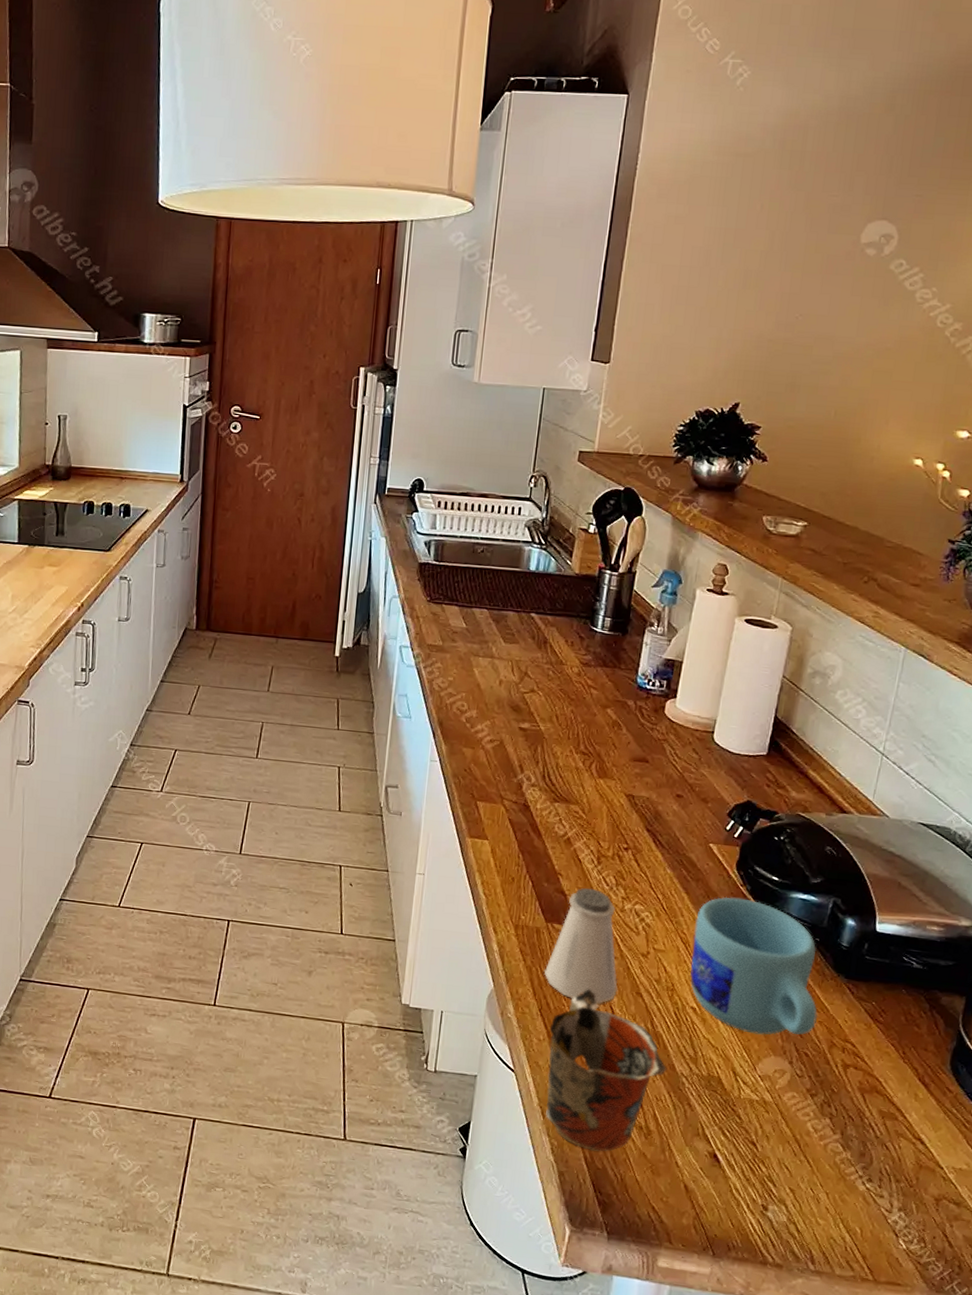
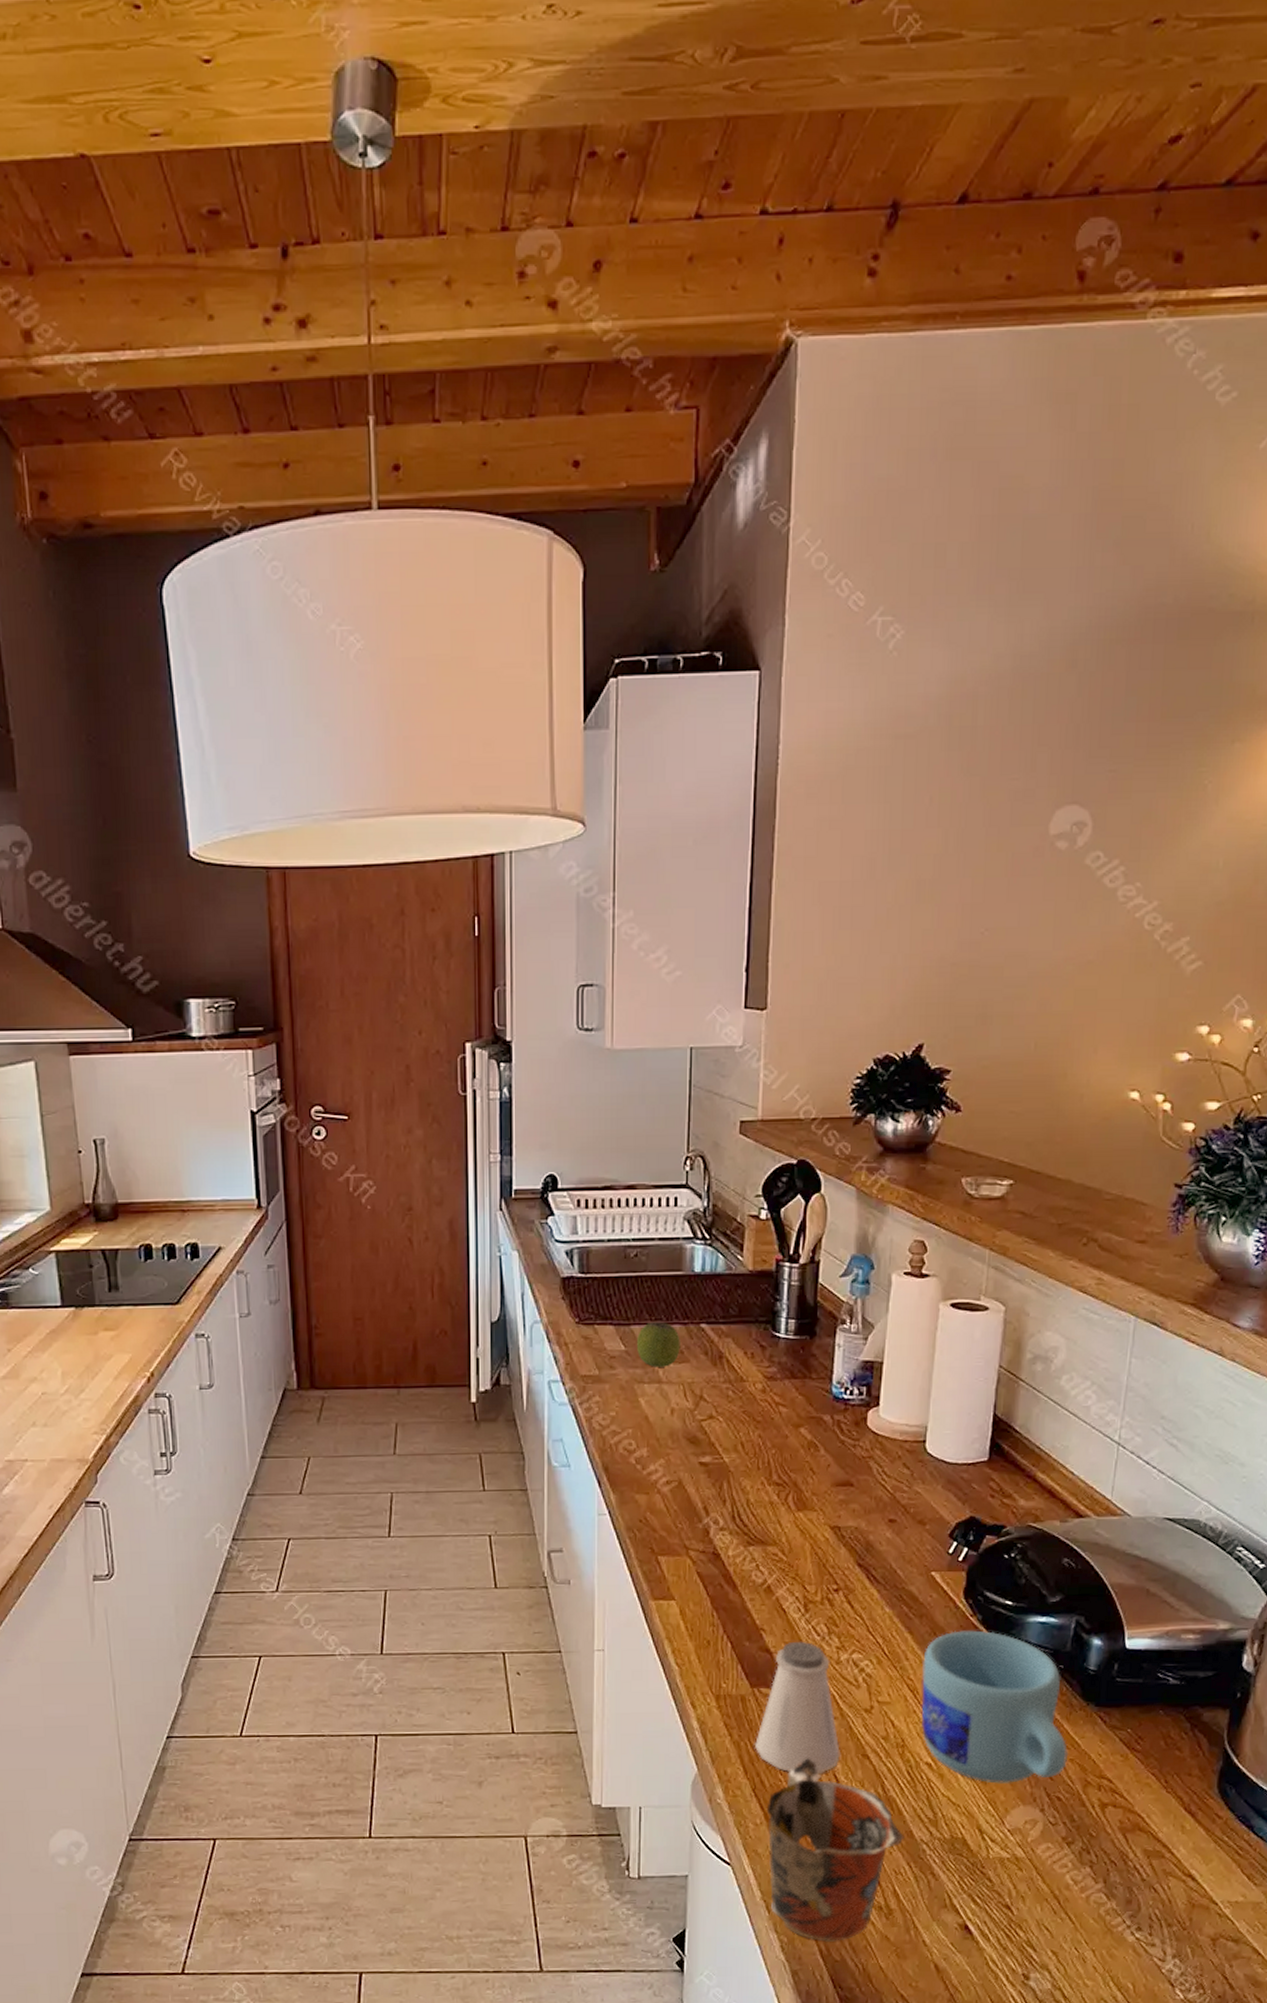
apple: none [475,607,513,645] -> present [636,1321,680,1367]

